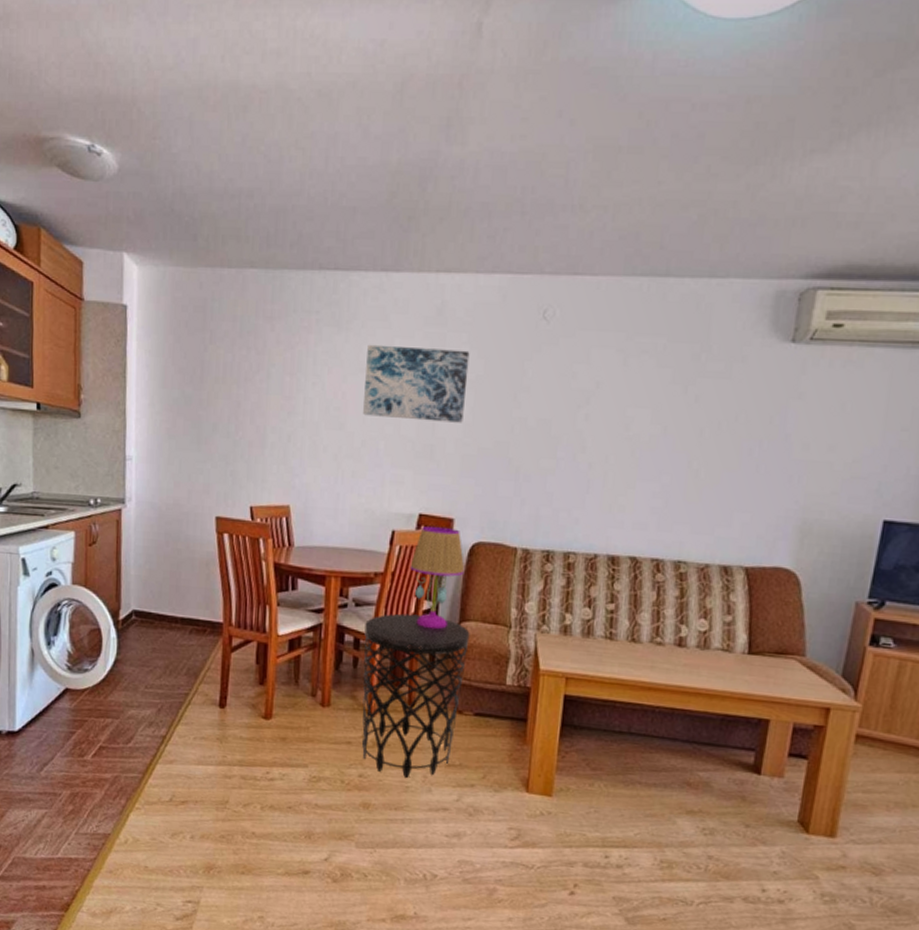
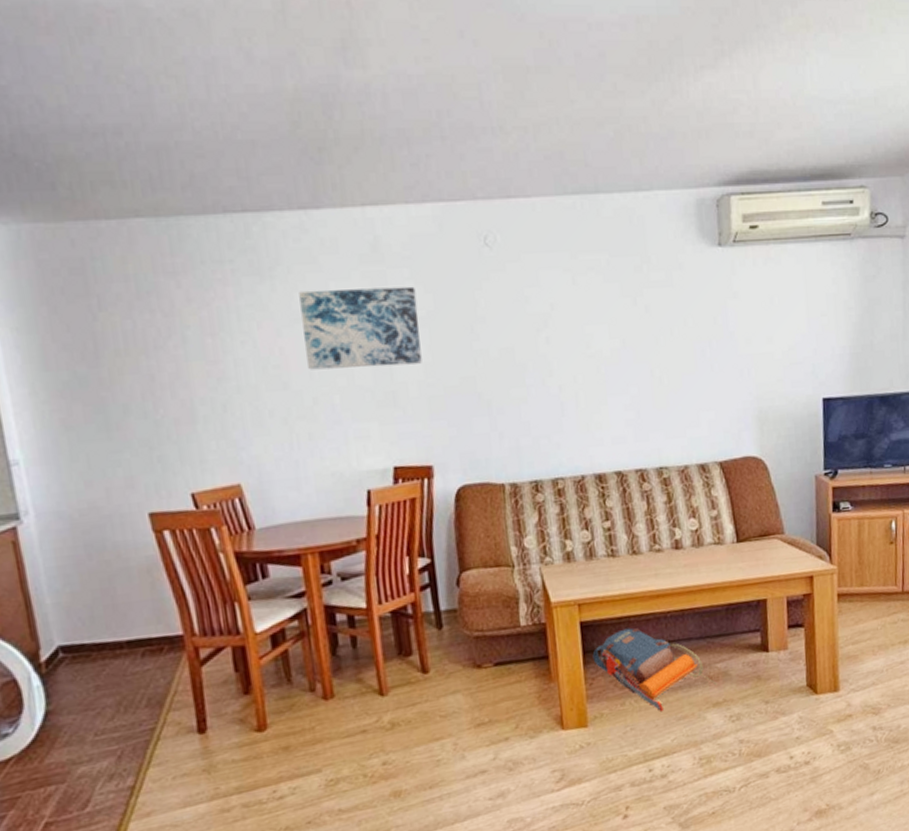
side table: present [362,613,470,778] -> none [356,573,478,753]
table lamp: present [410,526,465,629] -> none [394,476,455,587]
backpack: none [570,711,696,803] -> present [592,627,717,711]

